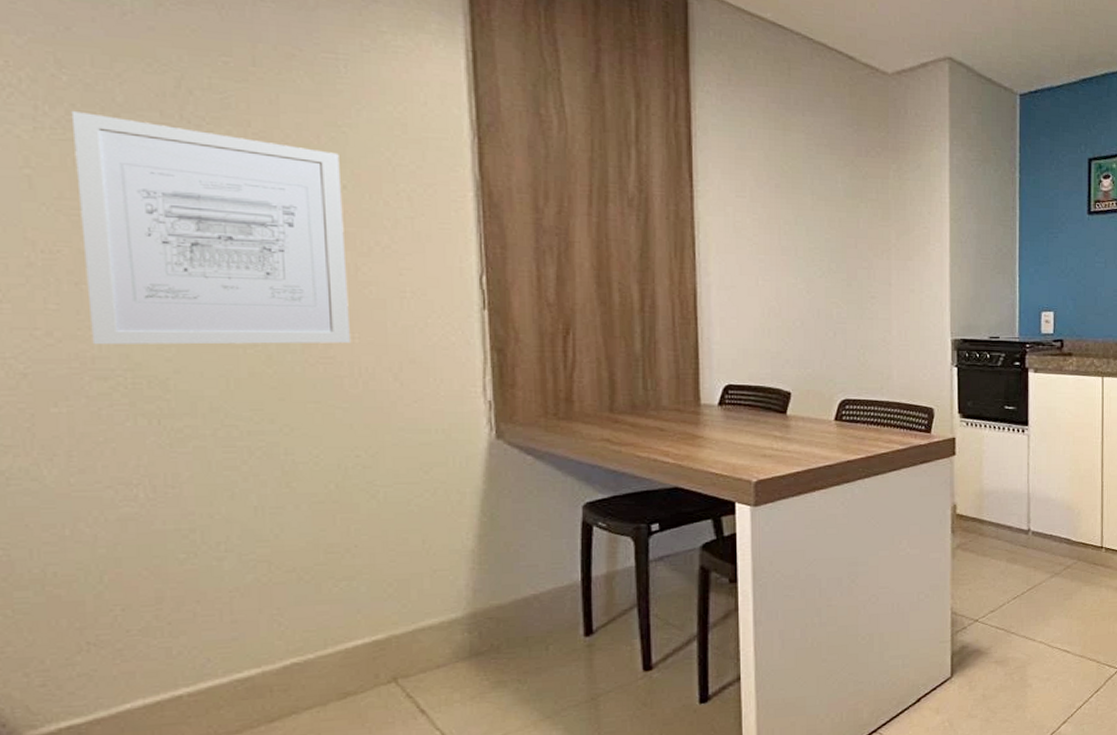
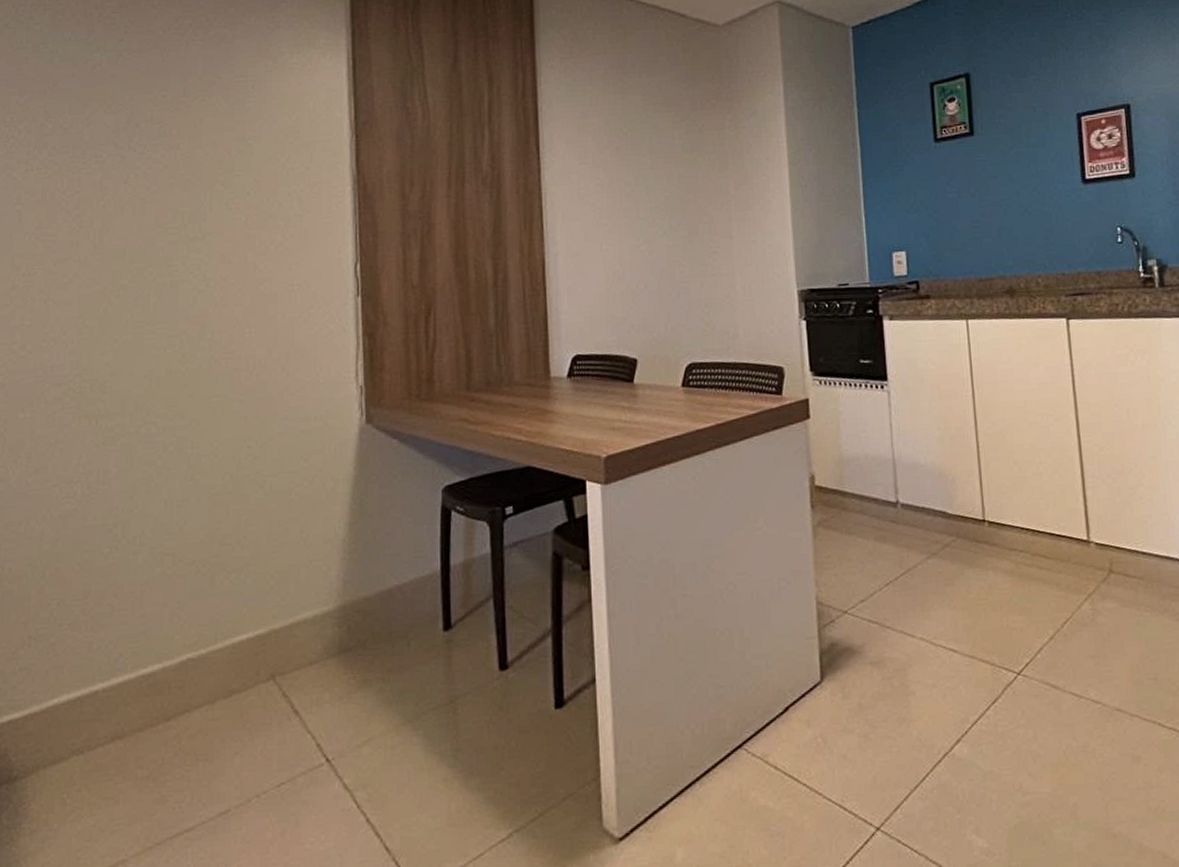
wall art: present [71,111,350,345] -> none [52,152,248,355]

